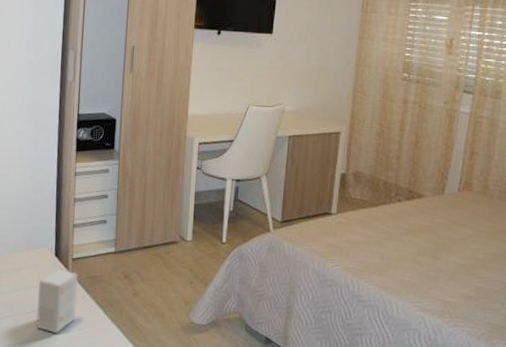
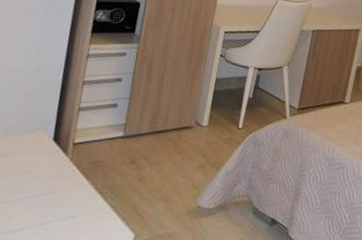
small box: present [36,269,78,333] -> none [21,154,78,222]

